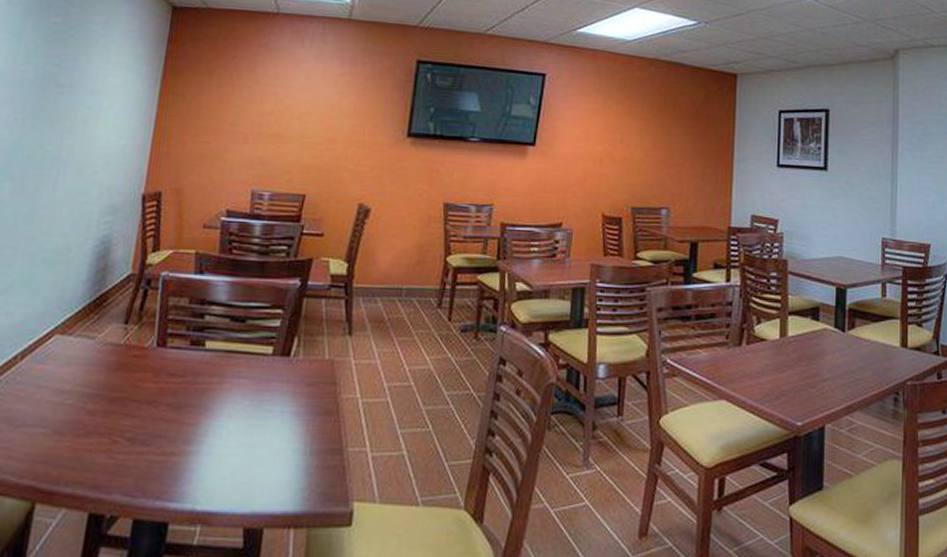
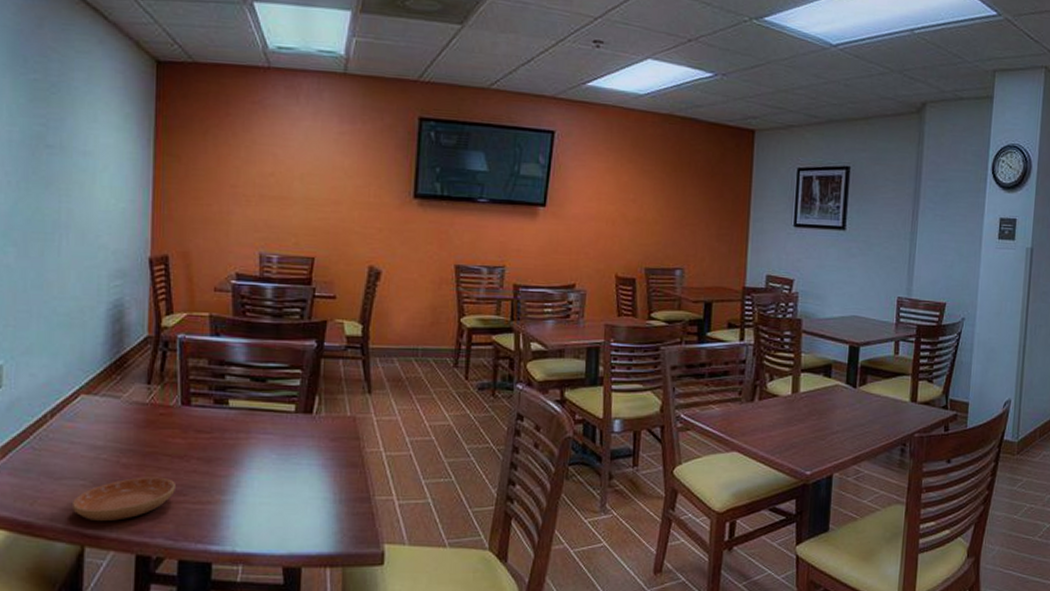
saucer: none [29,424,140,475] -> present [73,477,175,522]

